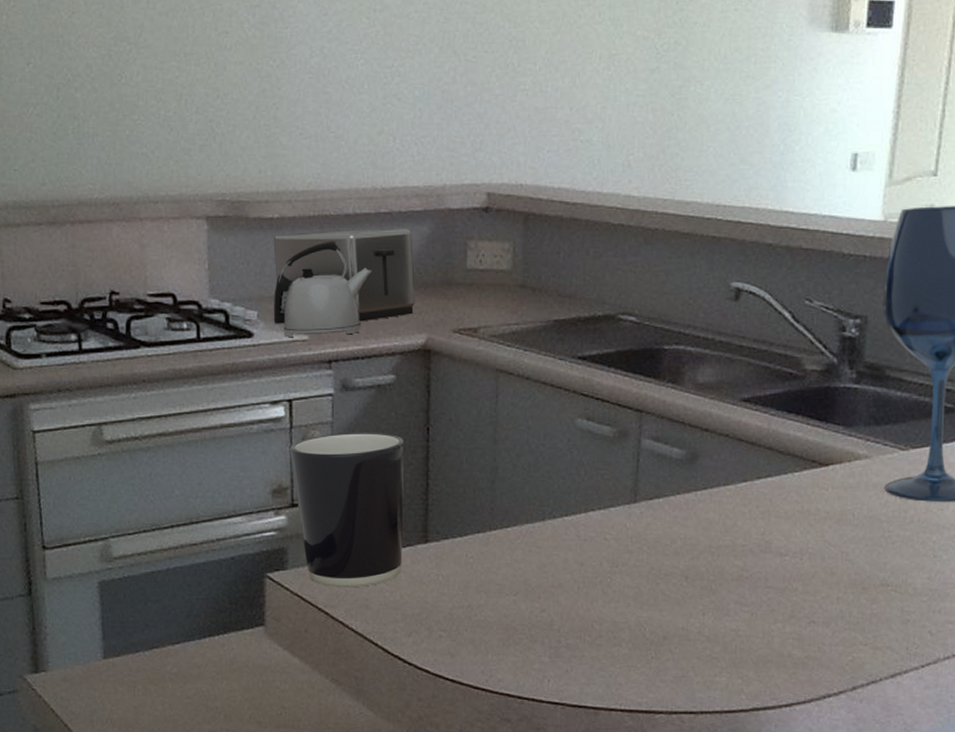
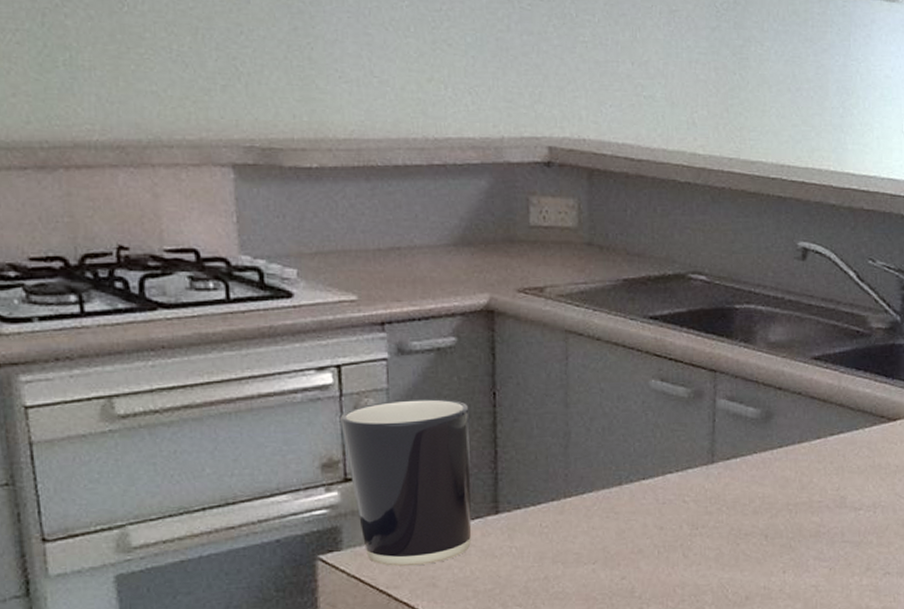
toaster: present [273,229,415,322] -> none [312,182,475,281]
kettle: present [273,241,373,337] -> none [315,193,427,297]

